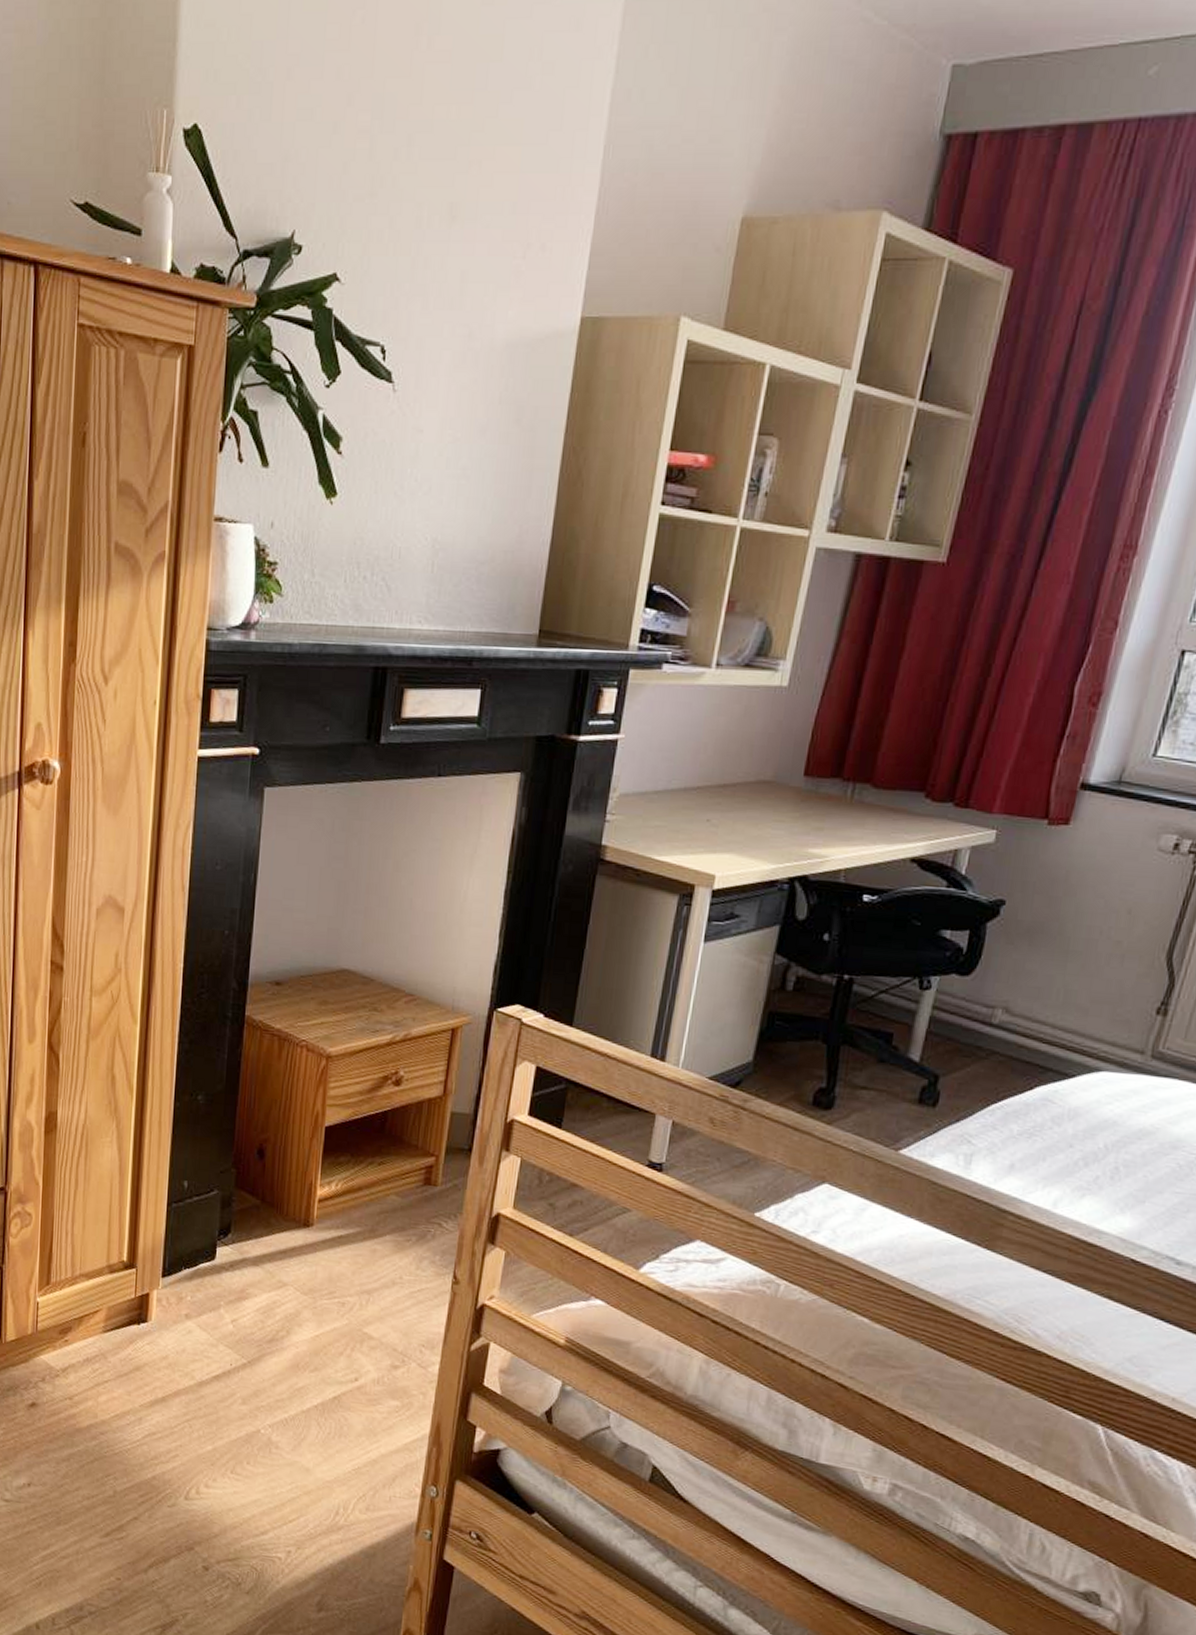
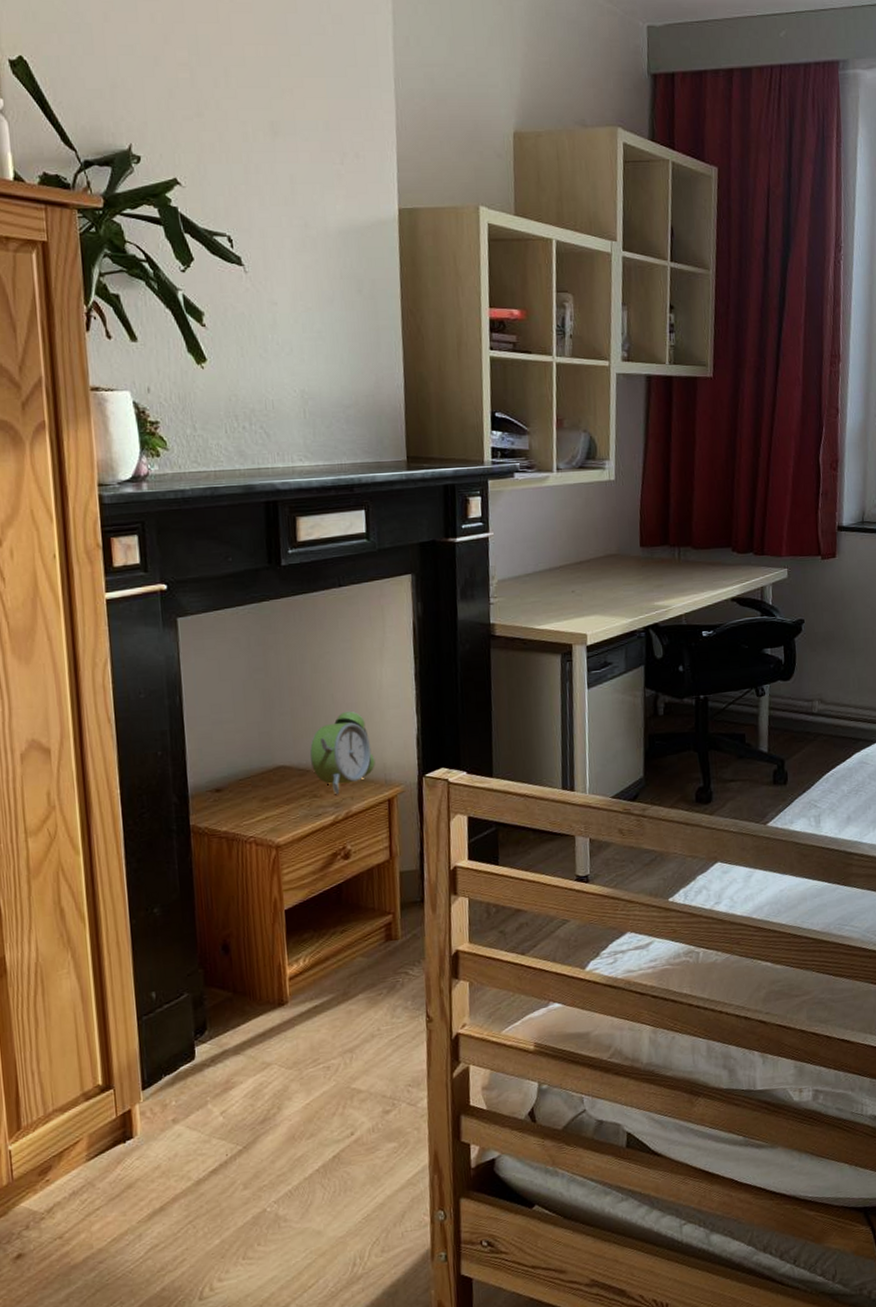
alarm clock: none [376,920,445,1013] -> present [309,710,375,795]

